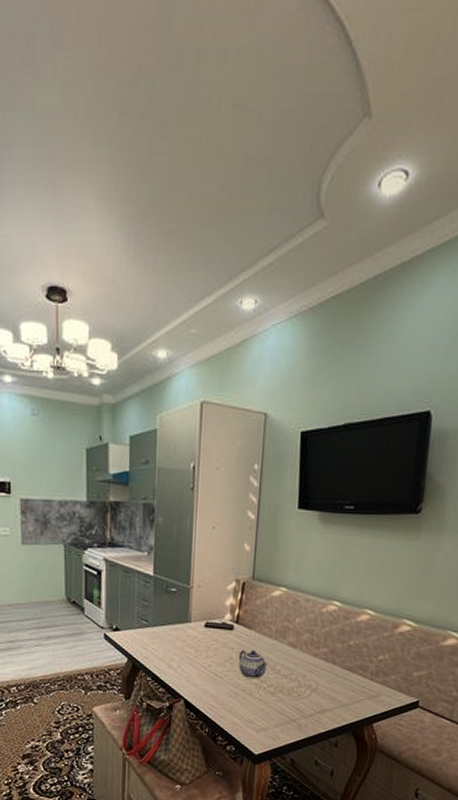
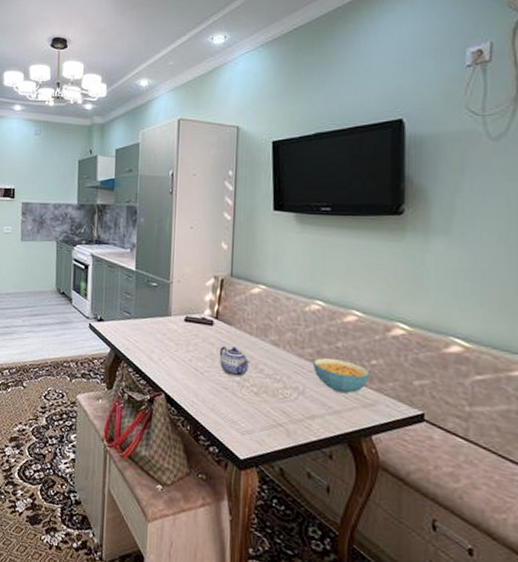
cereal bowl: none [326,656,377,688] -> present [313,358,370,394]

